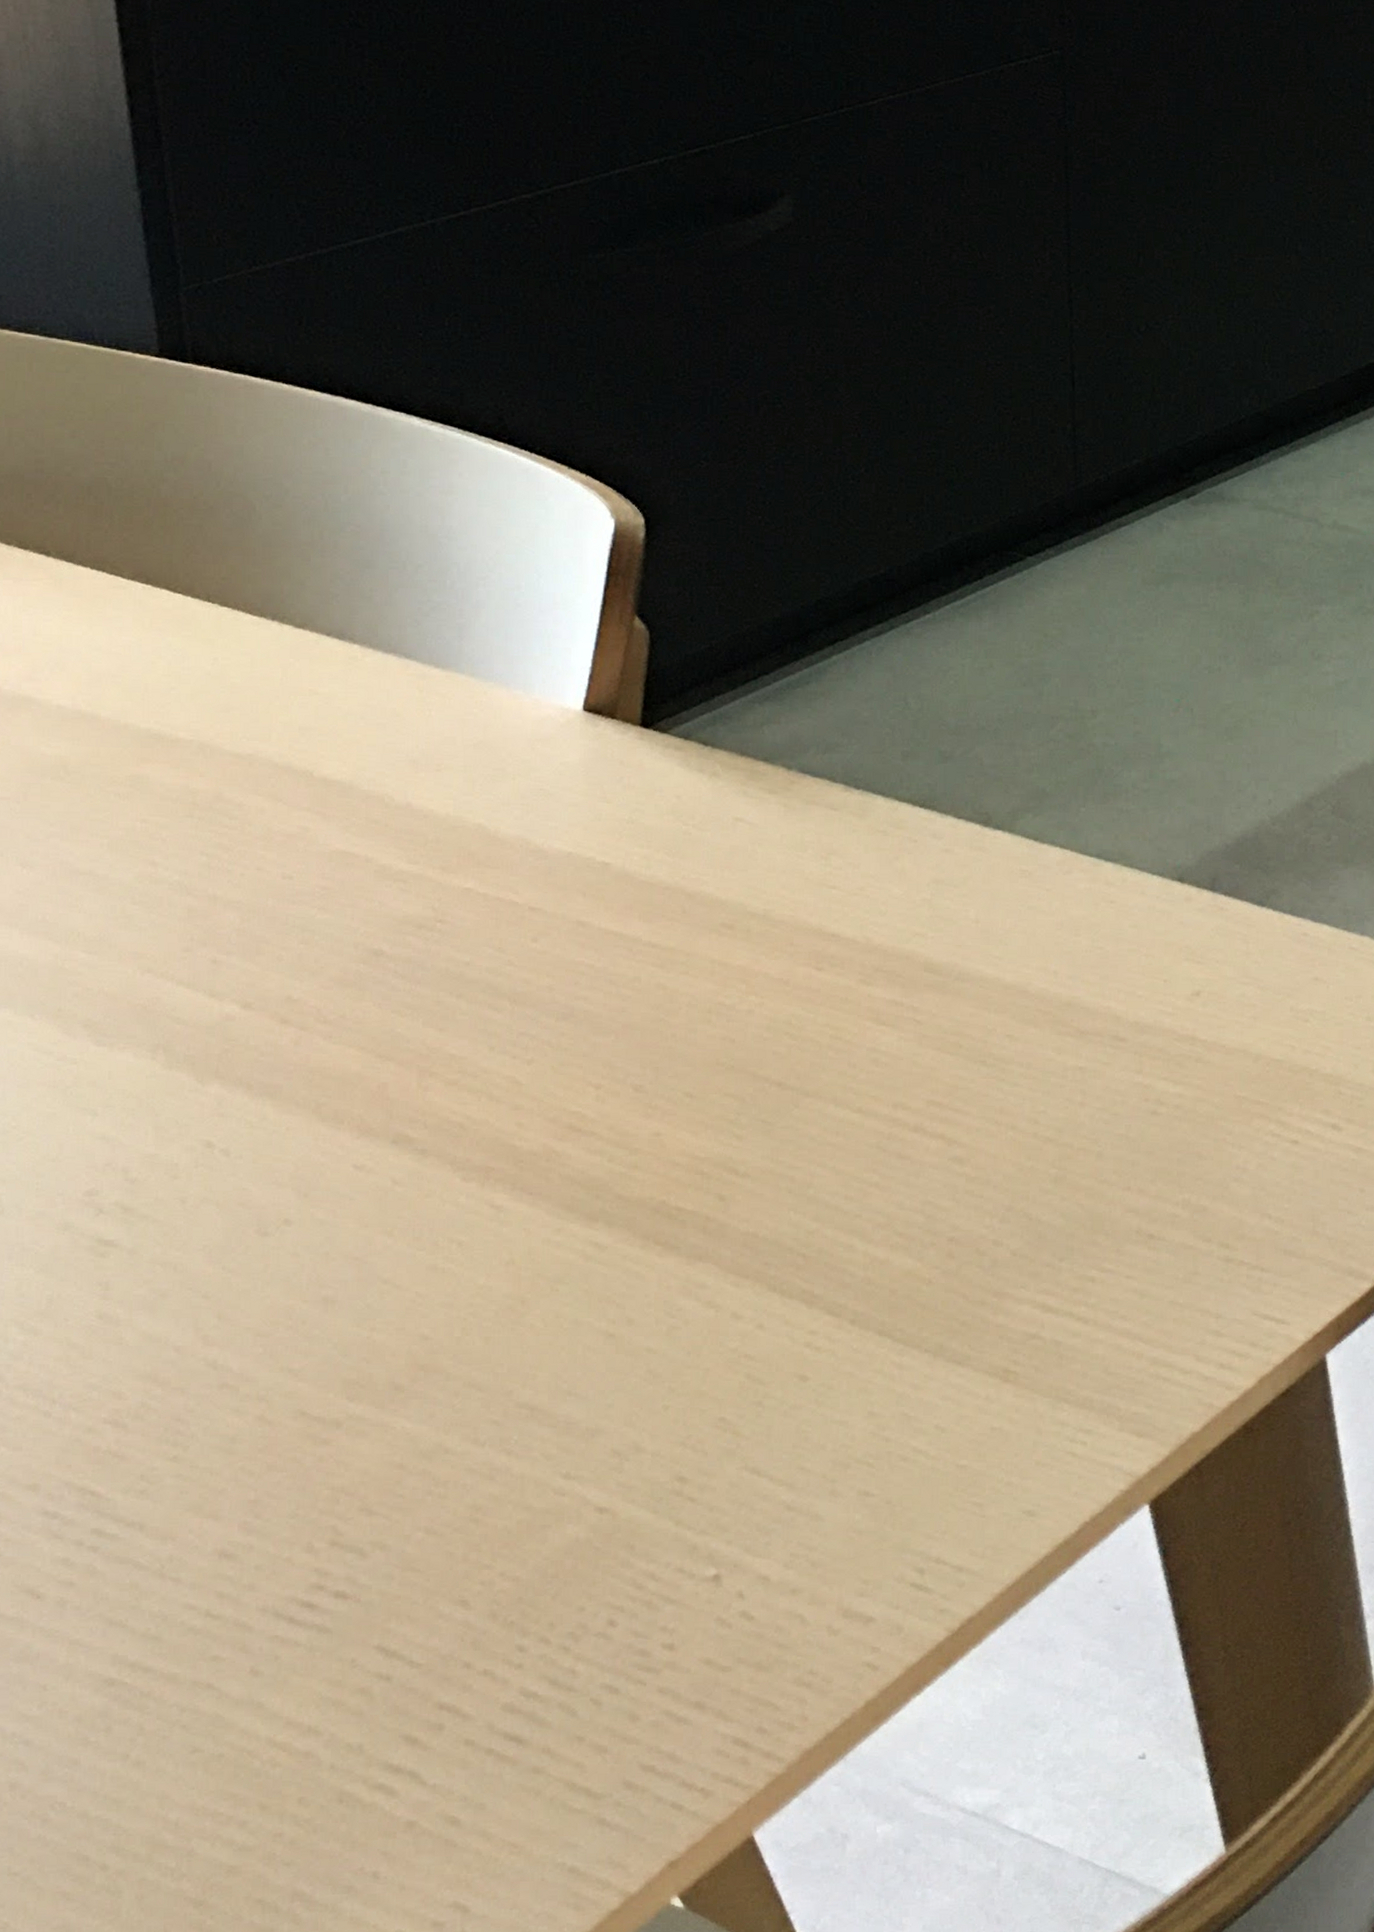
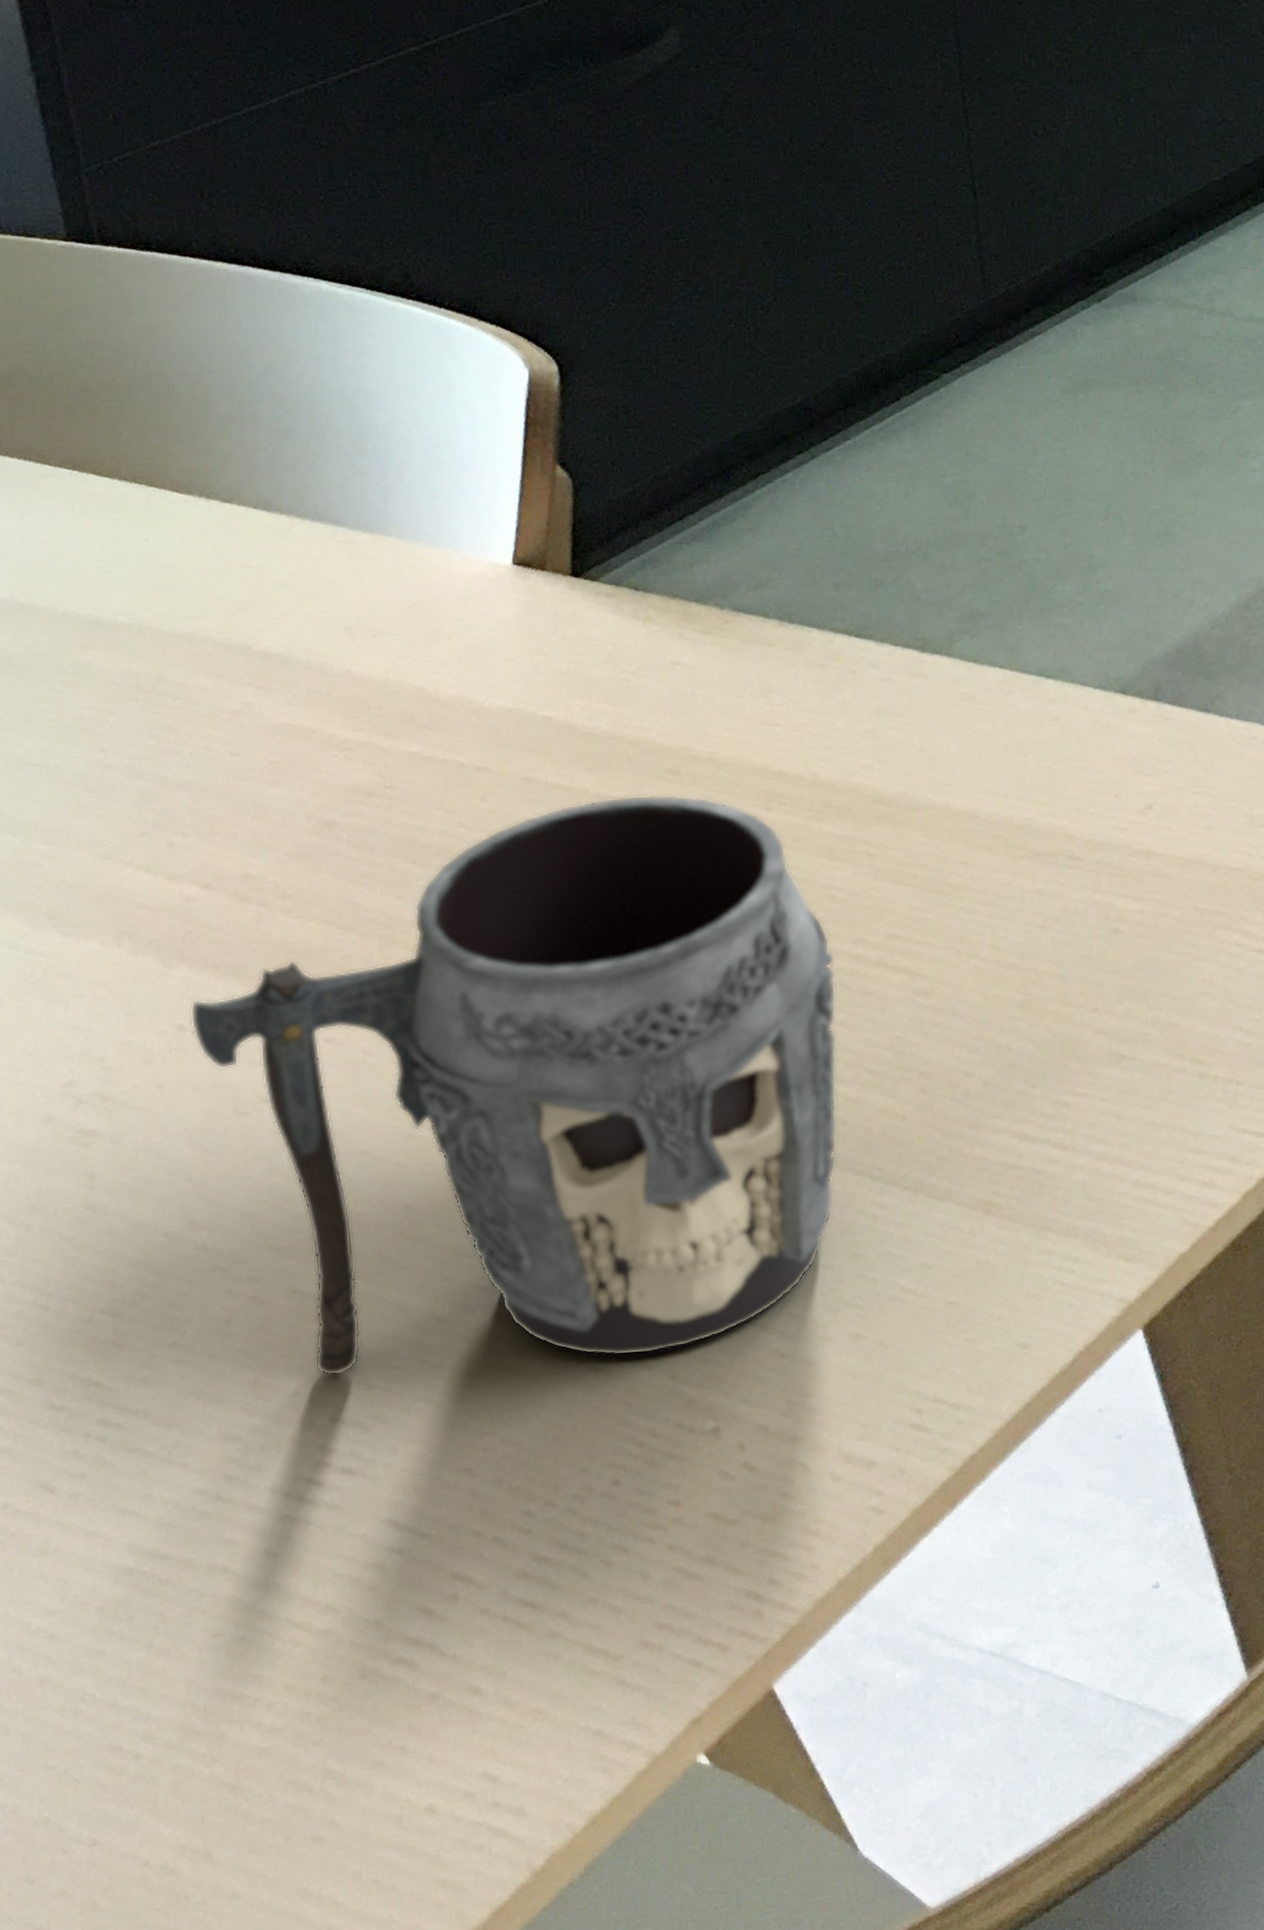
mug: none [220,946,874,1500] -> present [190,794,837,1377]

